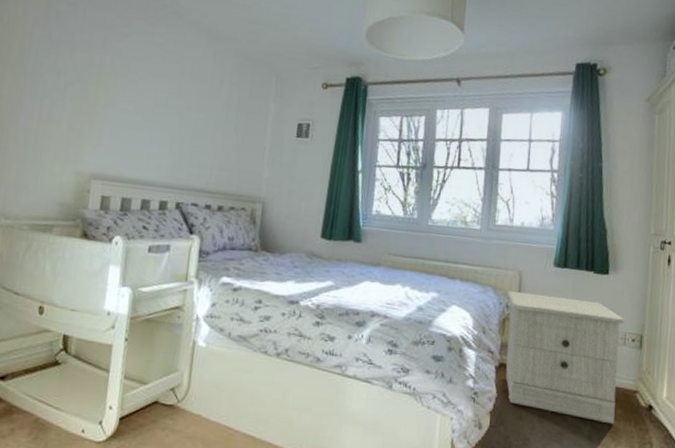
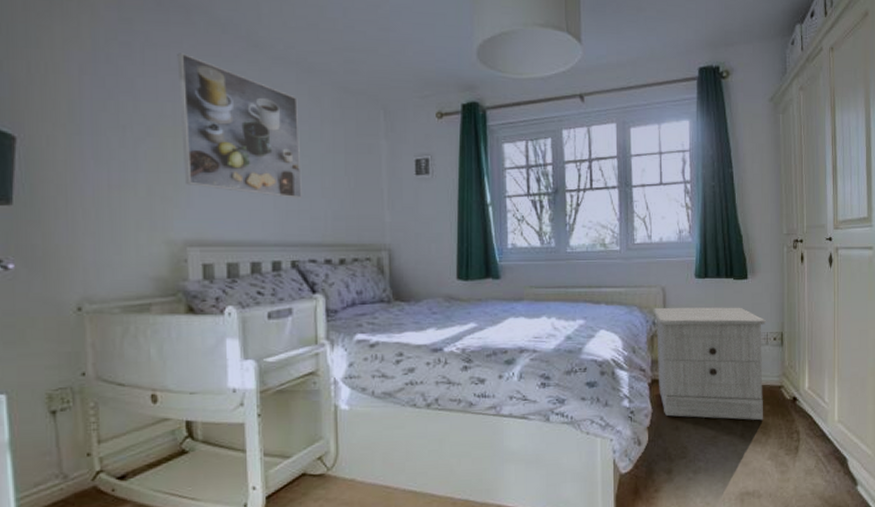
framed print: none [100,14,204,148] -> present [177,53,302,198]

